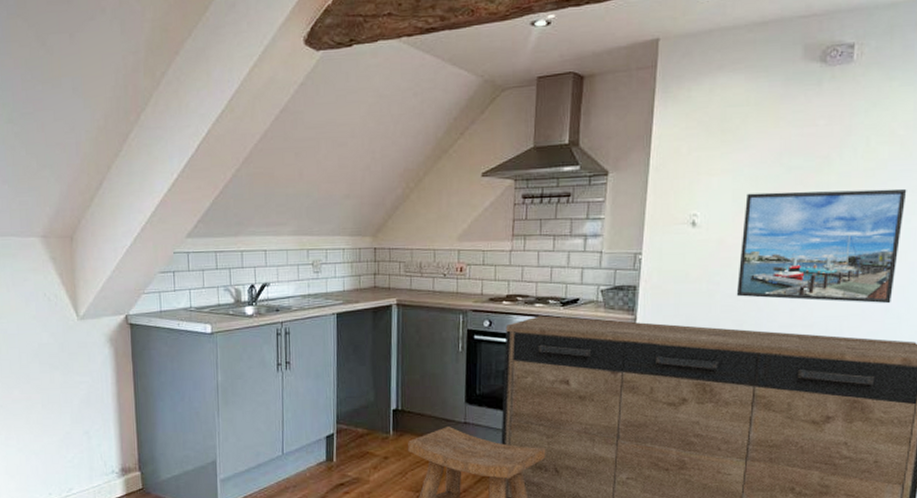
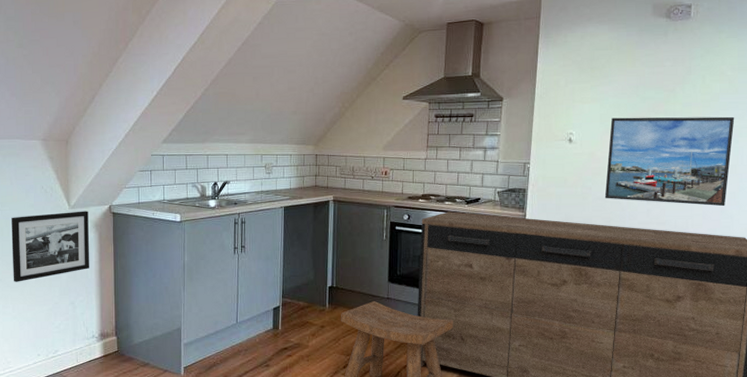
picture frame: none [10,322,105,409] -> present [11,211,89,282]

